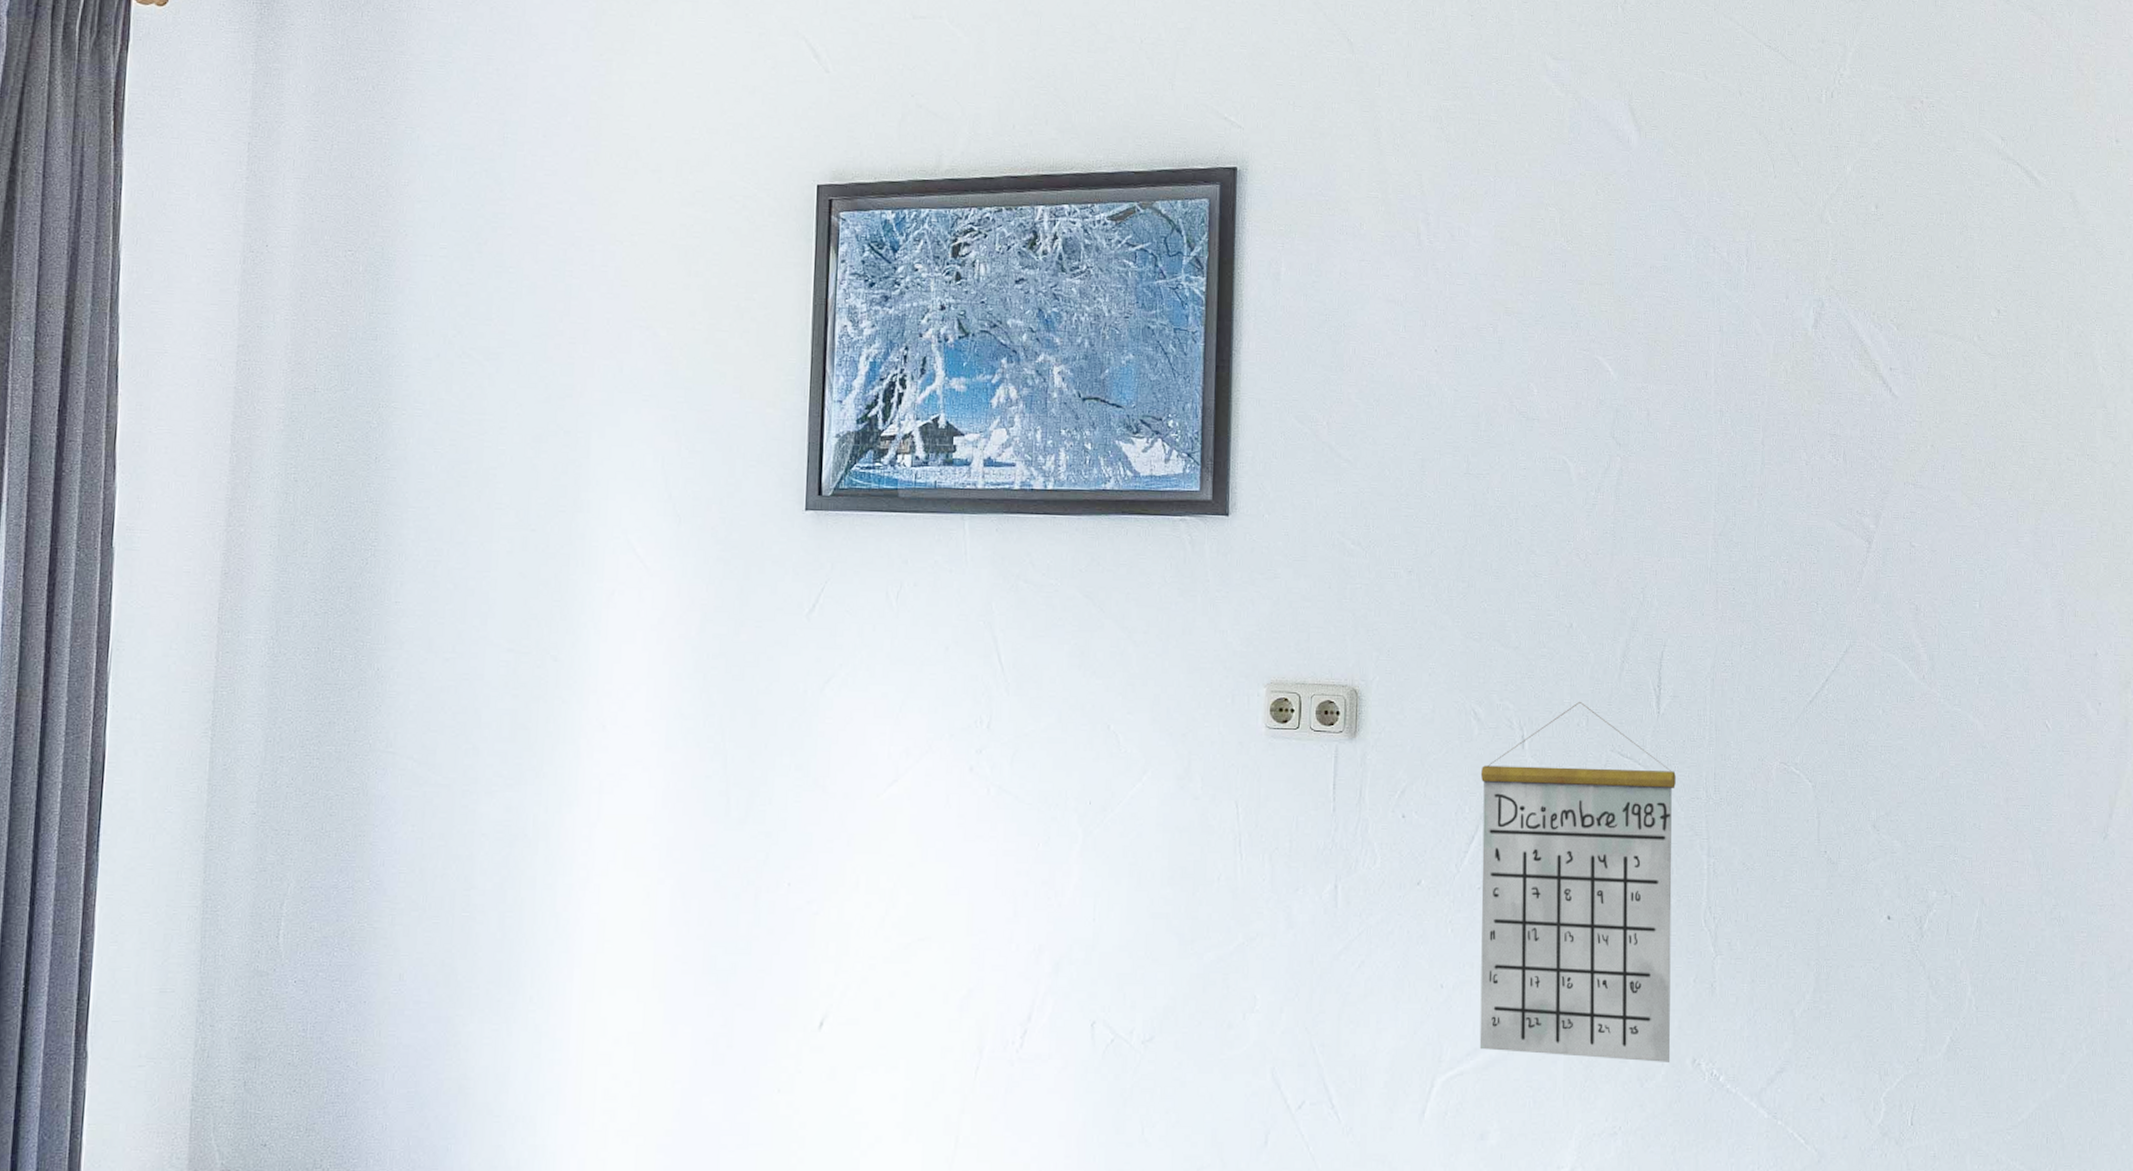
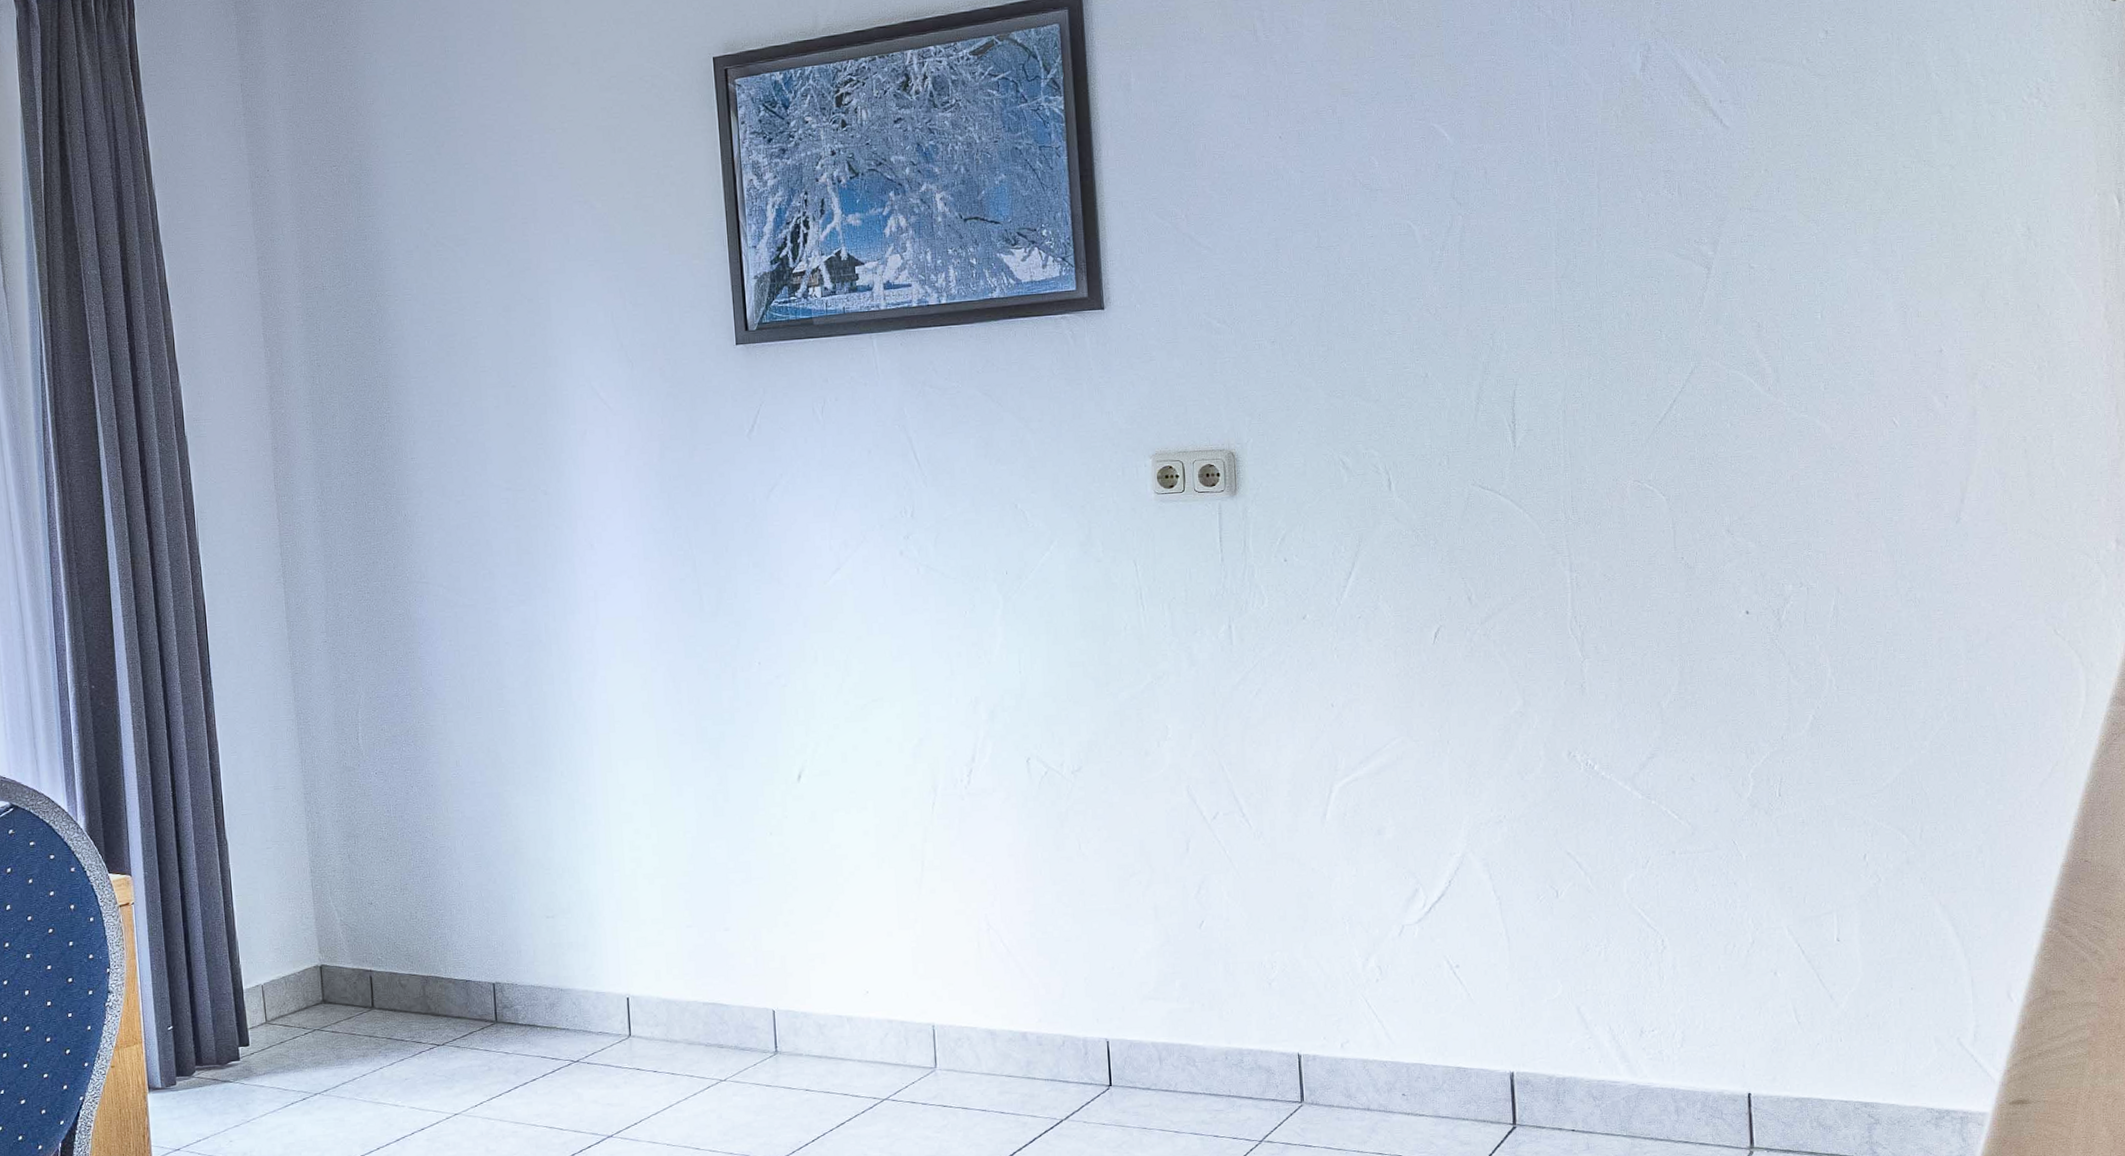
calendar: present [1479,701,1676,1062] -> none [1352,443,1547,758]

